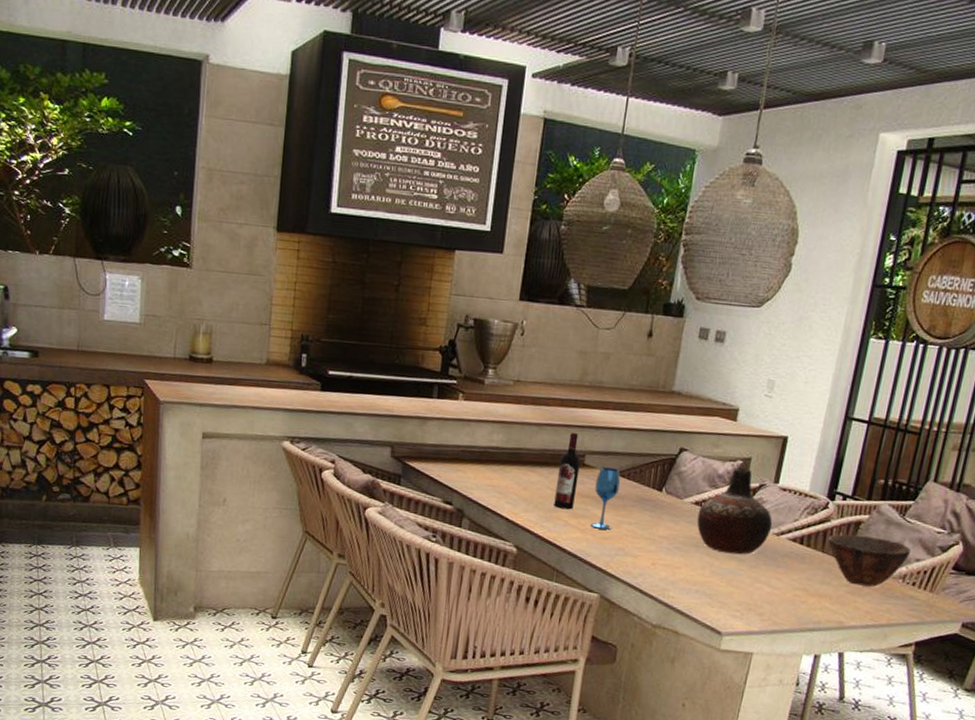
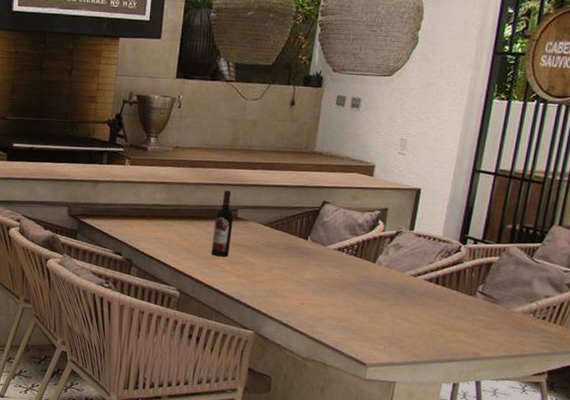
wineglass: present [591,467,621,530] -> none [245,219,270,274]
vase: present [696,467,773,555] -> none [340,217,410,294]
bowl: present [828,534,912,587] -> none [462,274,541,322]

